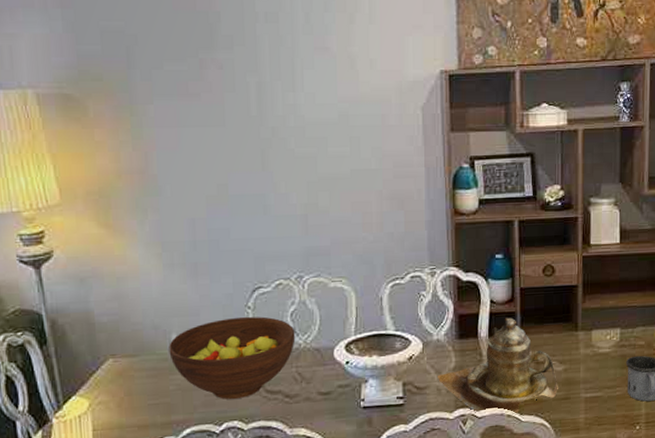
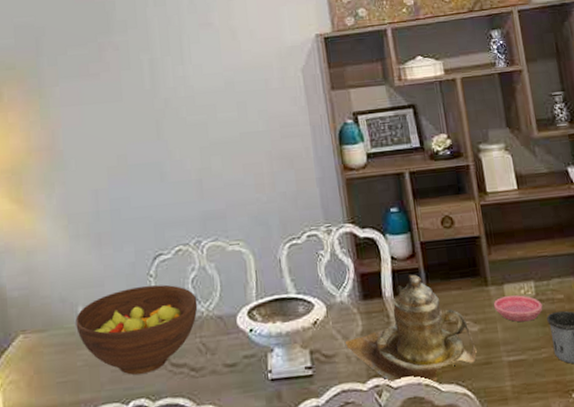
saucer: none [580,340,624,364] -> present [493,295,543,322]

